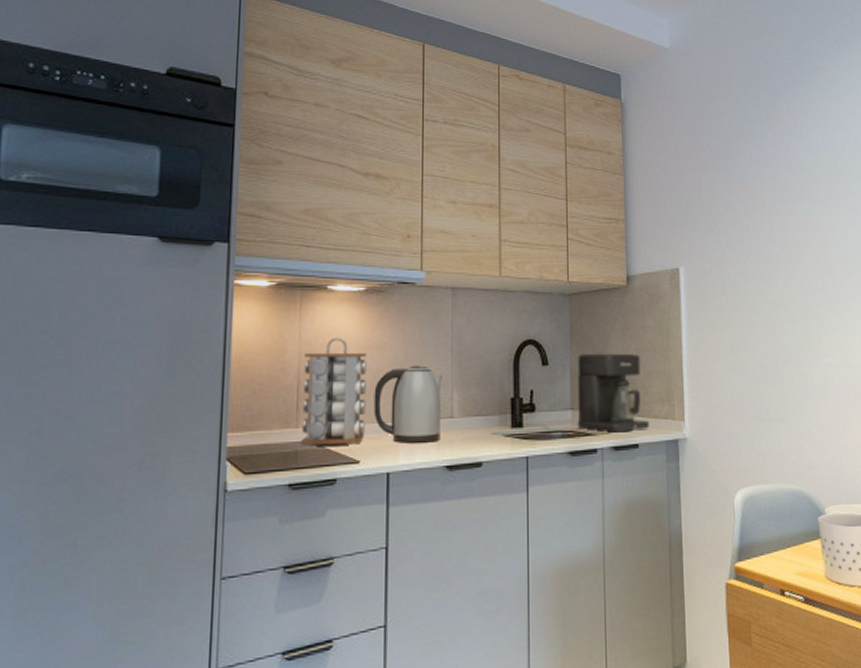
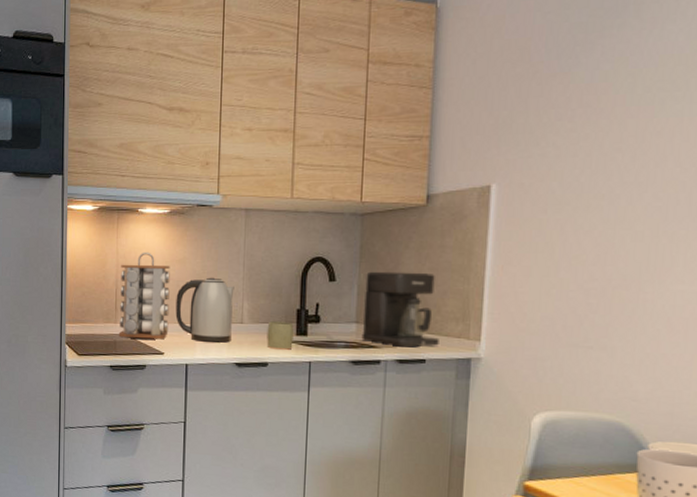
mug: none [480,413,509,446] -> present [266,321,294,350]

